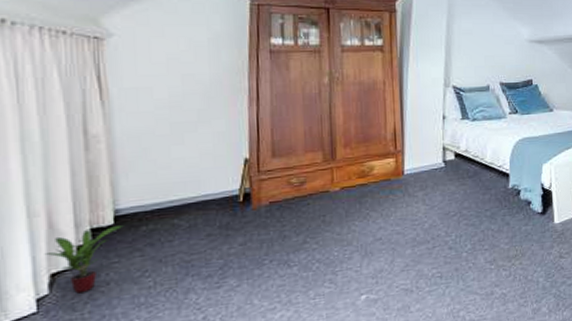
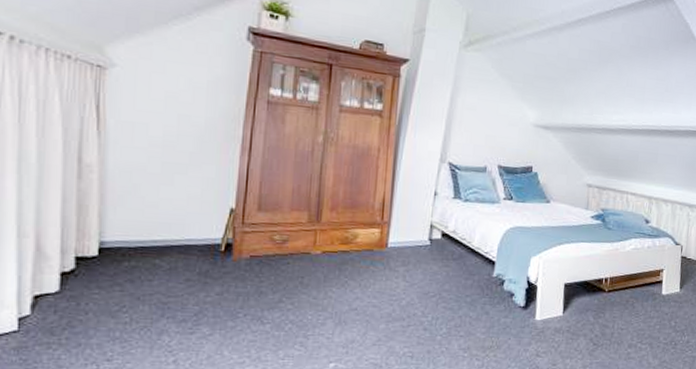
potted plant: present [44,225,124,294] -> none [29,256,107,319]

